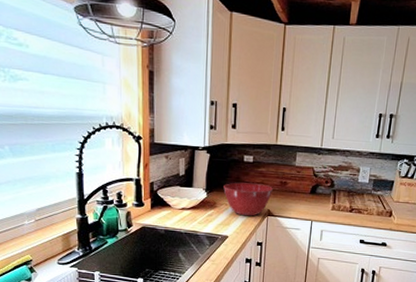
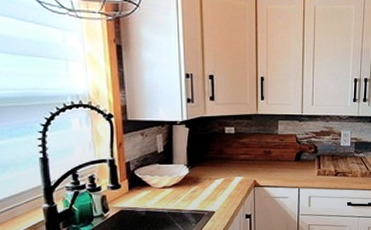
mixing bowl: present [223,182,273,216] -> none [206,155,257,189]

